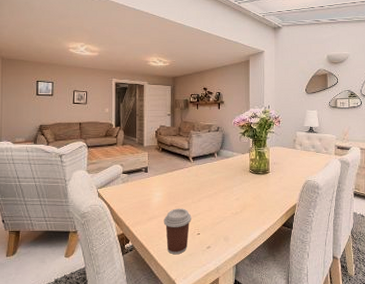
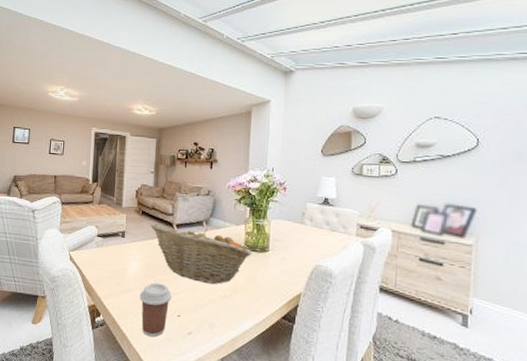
fruit basket: none [170,158,256,205] -> present [150,223,252,285]

